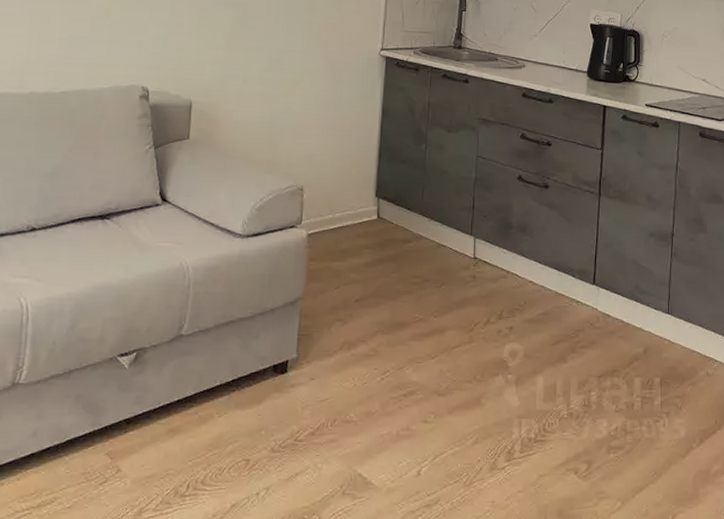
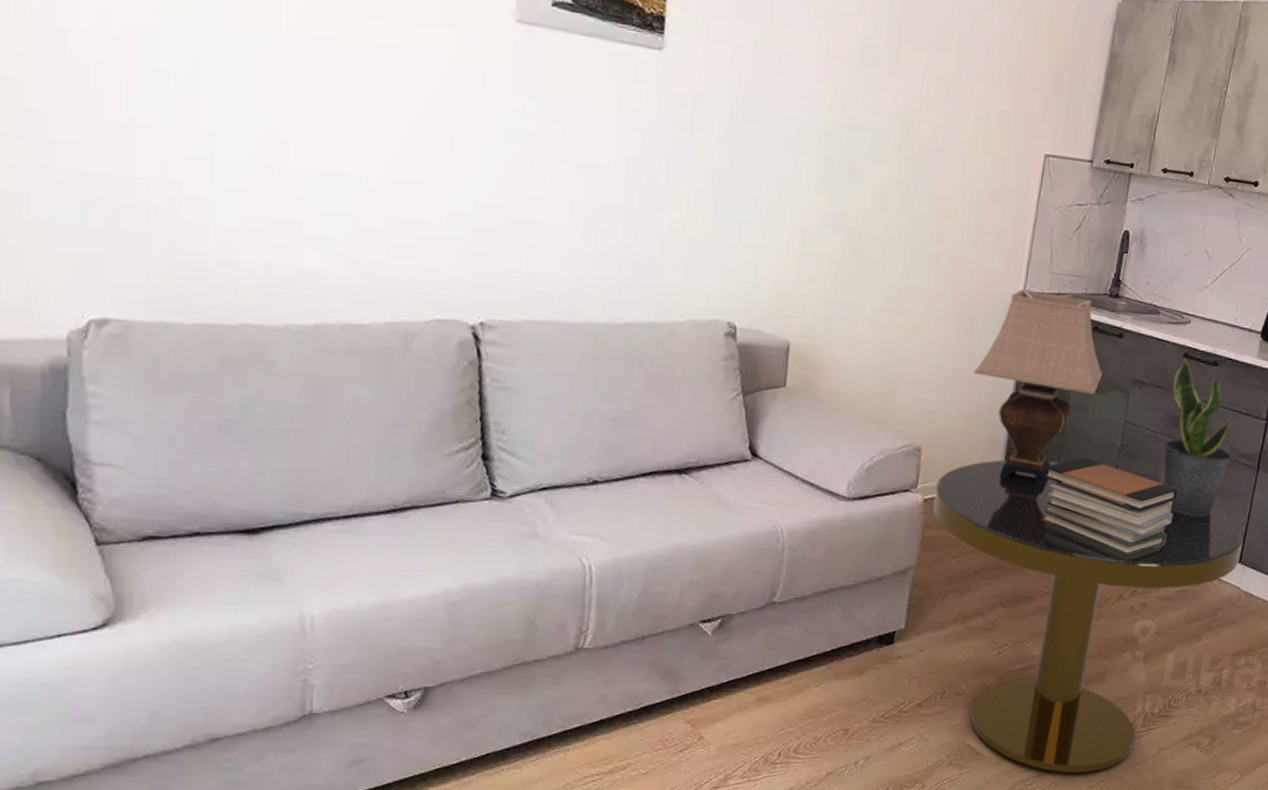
side table: none [316,194,594,502] -> present [933,460,1243,773]
table lamp: none [345,45,454,217] -> present [974,288,1103,485]
book stack: none [409,190,531,281] -> present [1042,457,1179,556]
potted plant: none [513,98,575,241] -> present [1163,358,1232,517]

